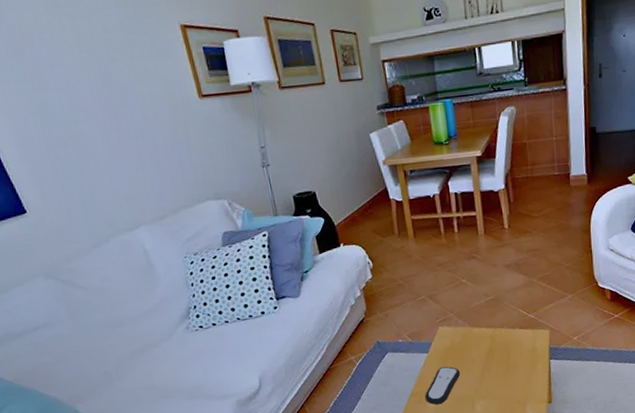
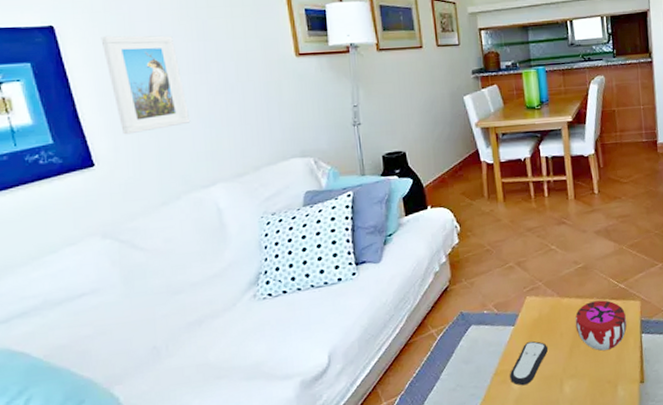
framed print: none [9,81,107,183] -> present [100,35,191,135]
decorative bowl: none [485,329,536,375] -> present [575,300,627,351]

